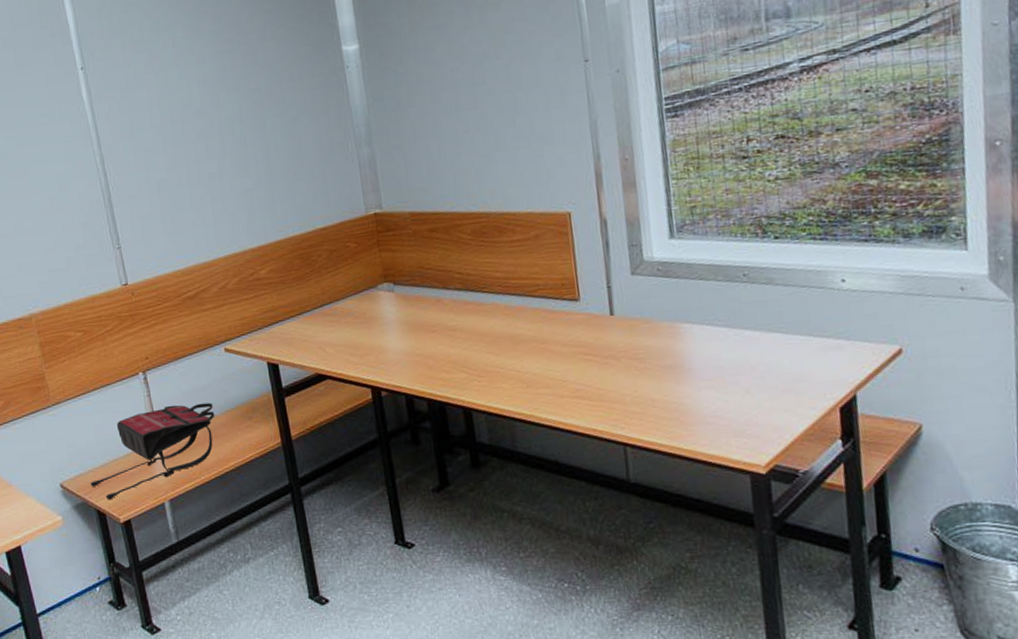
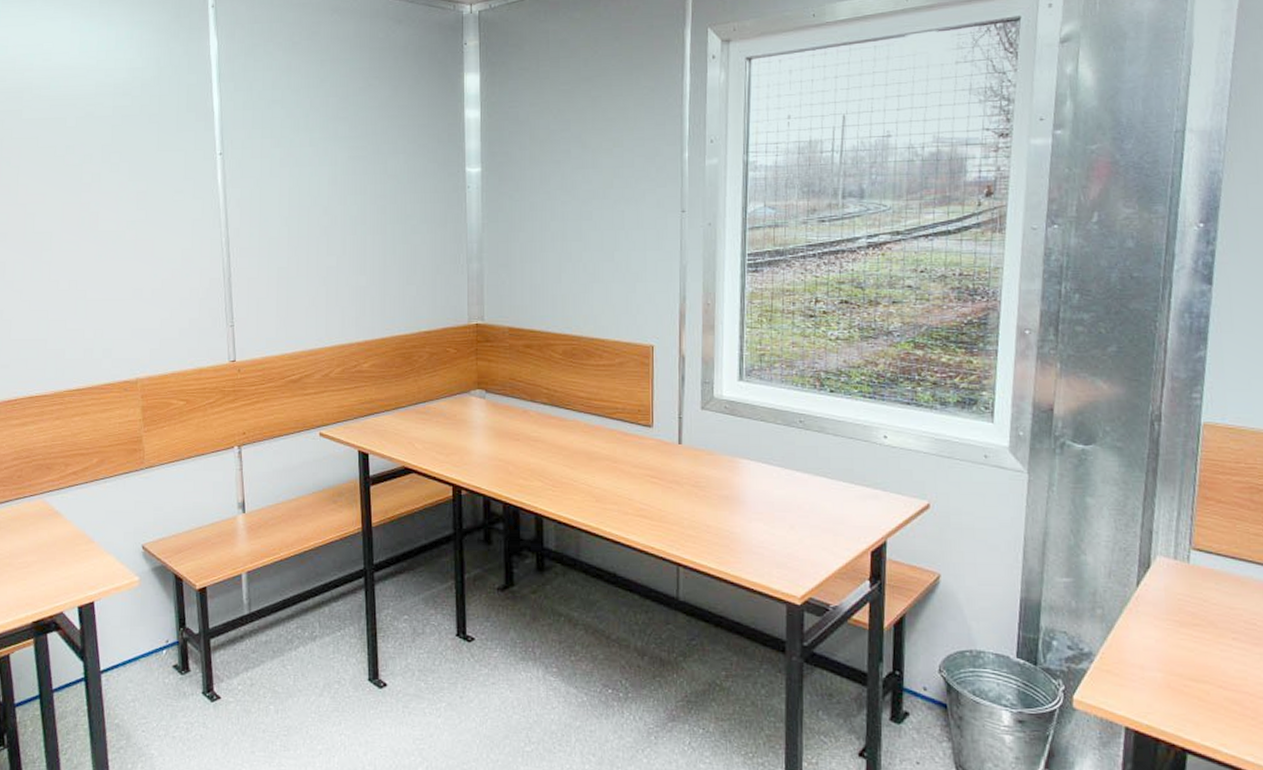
backpack: present [90,402,215,500] -> none [172,481,302,566]

